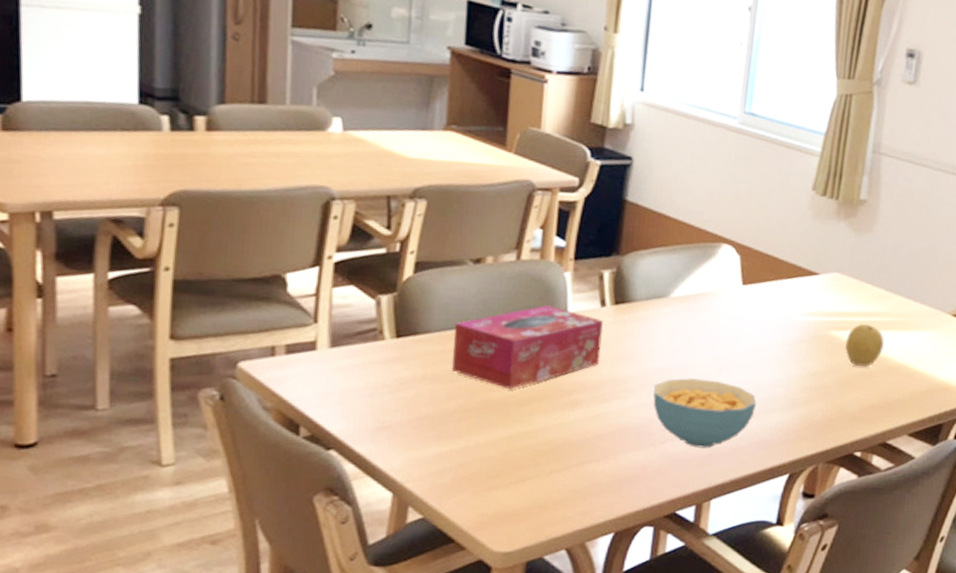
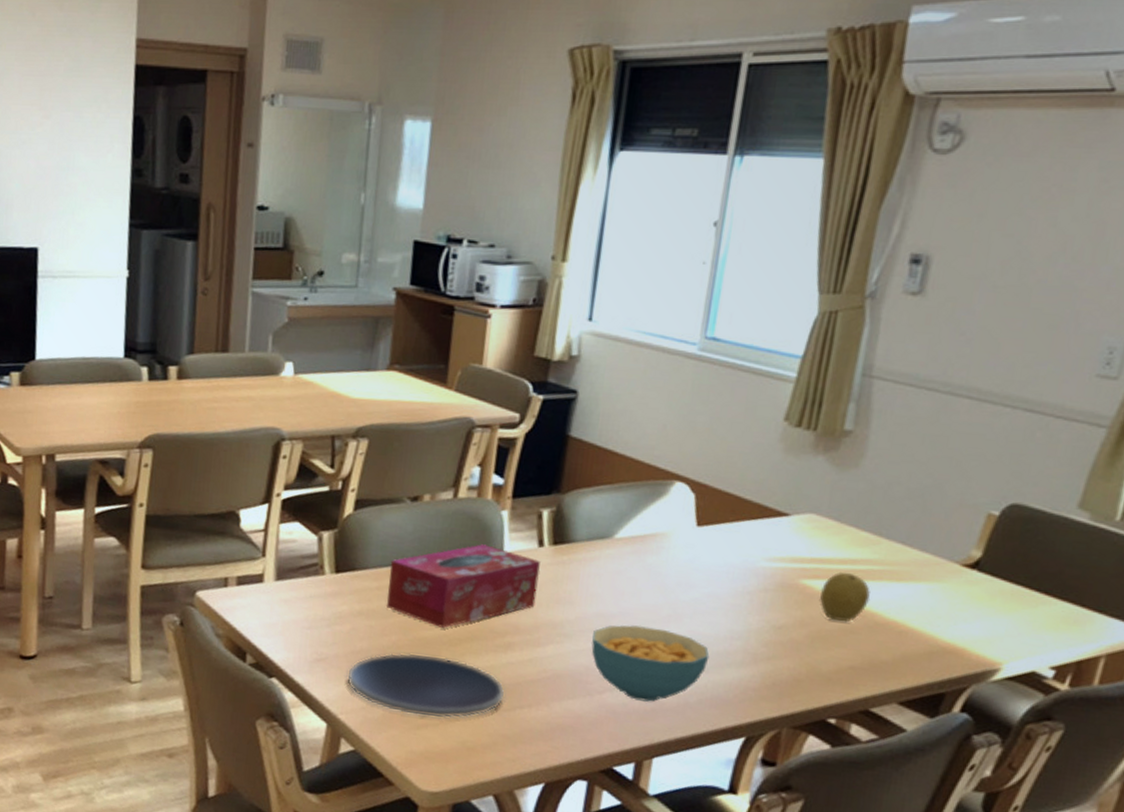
plate: none [413,415,574,479] -> present [347,652,505,719]

